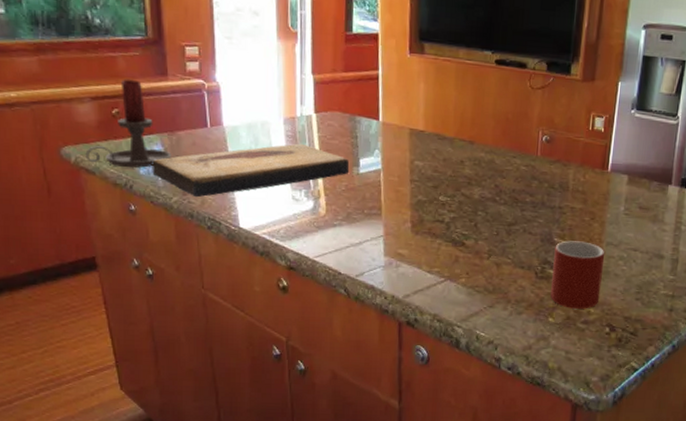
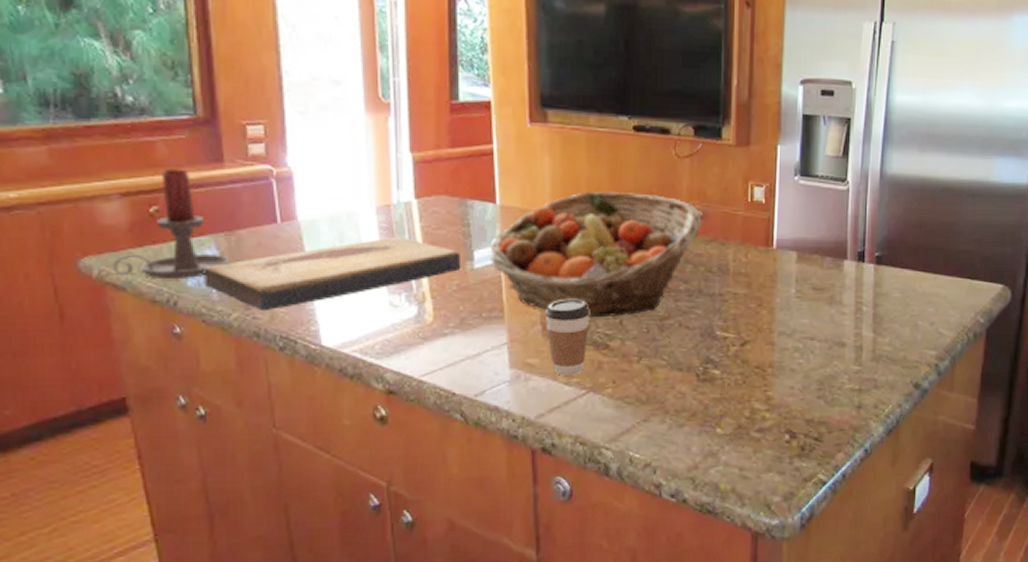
fruit basket: none [372,114,549,221] -> present [490,192,702,318]
coffee cup: none [414,203,451,266] -> present [544,298,590,376]
mug: present [550,240,604,309] -> none [717,333,776,415]

